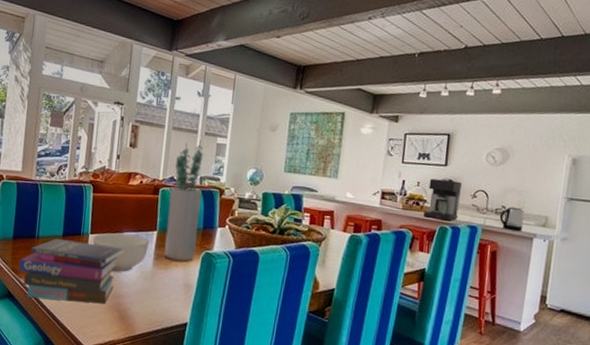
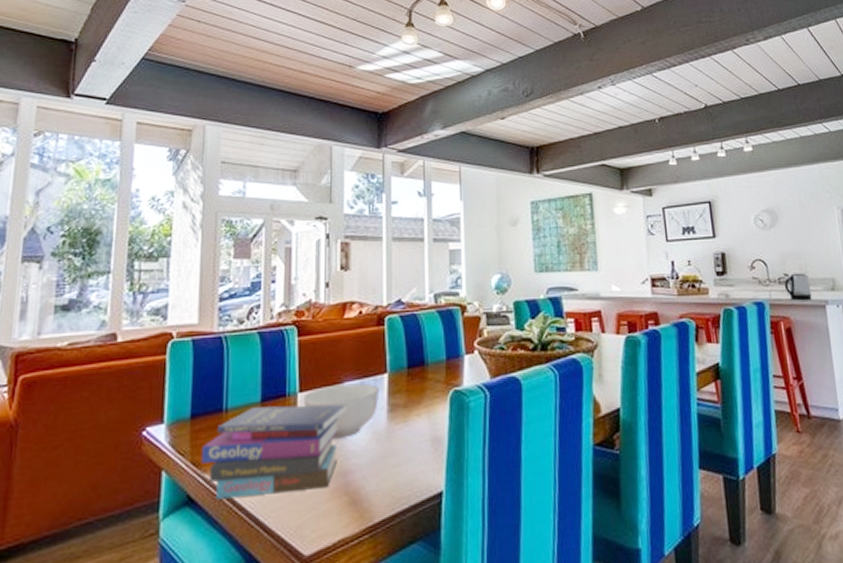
vase: present [164,140,203,262] -> none [397,249,441,409]
coffee maker: present [424,178,462,221] -> none [700,253,740,301]

